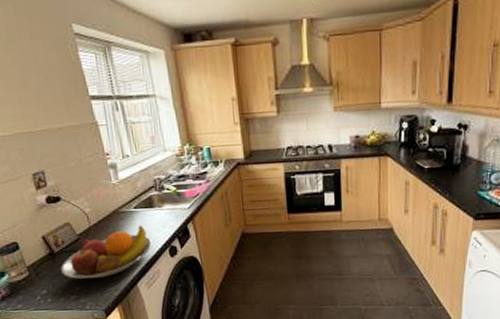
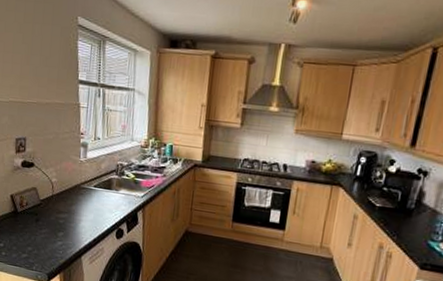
fruit bowl: present [61,225,153,279] -> none [19,203,104,244]

